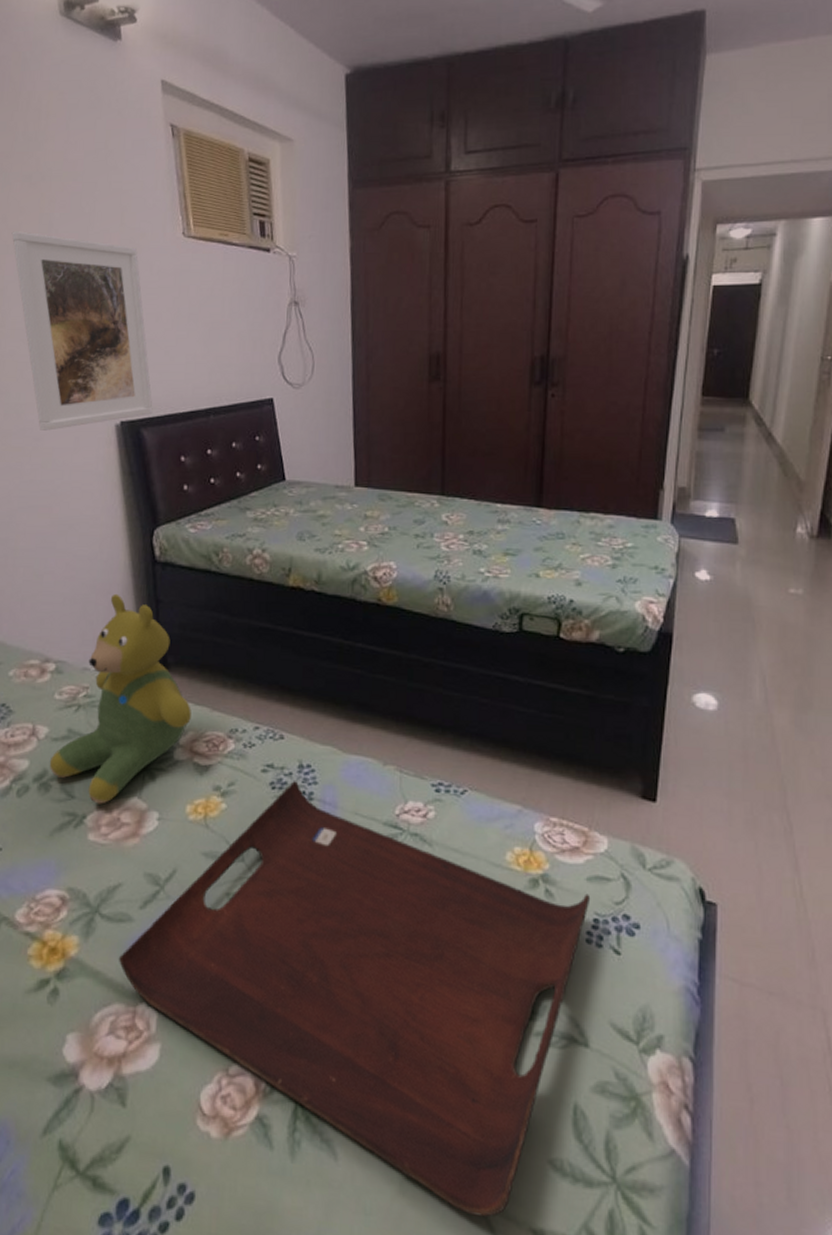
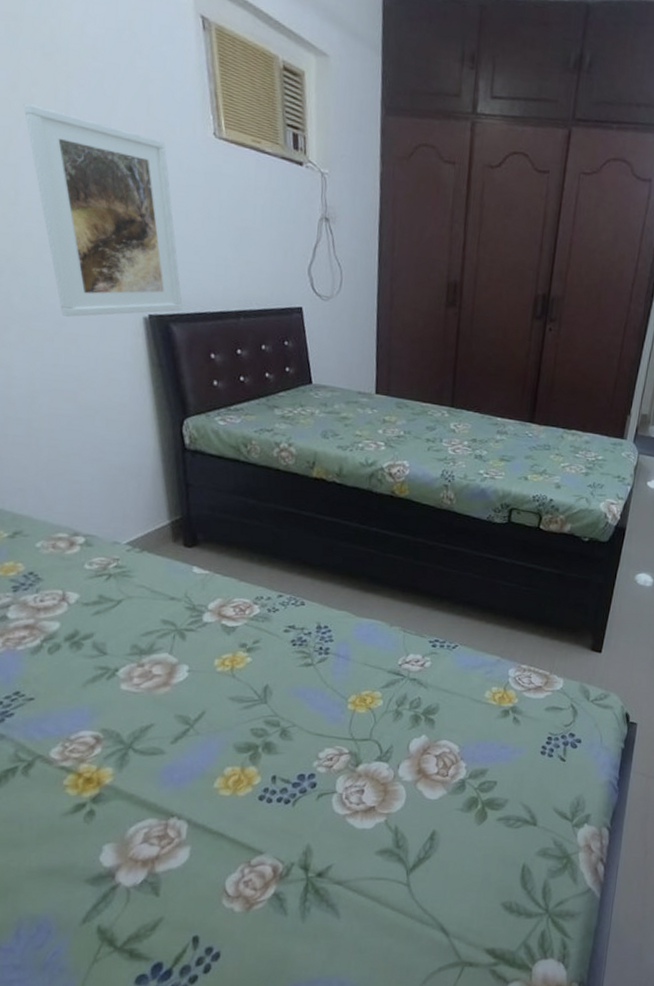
teddy bear: present [49,593,191,804] -> none [80,476,220,660]
serving tray: present [118,781,591,1217] -> none [151,639,547,945]

